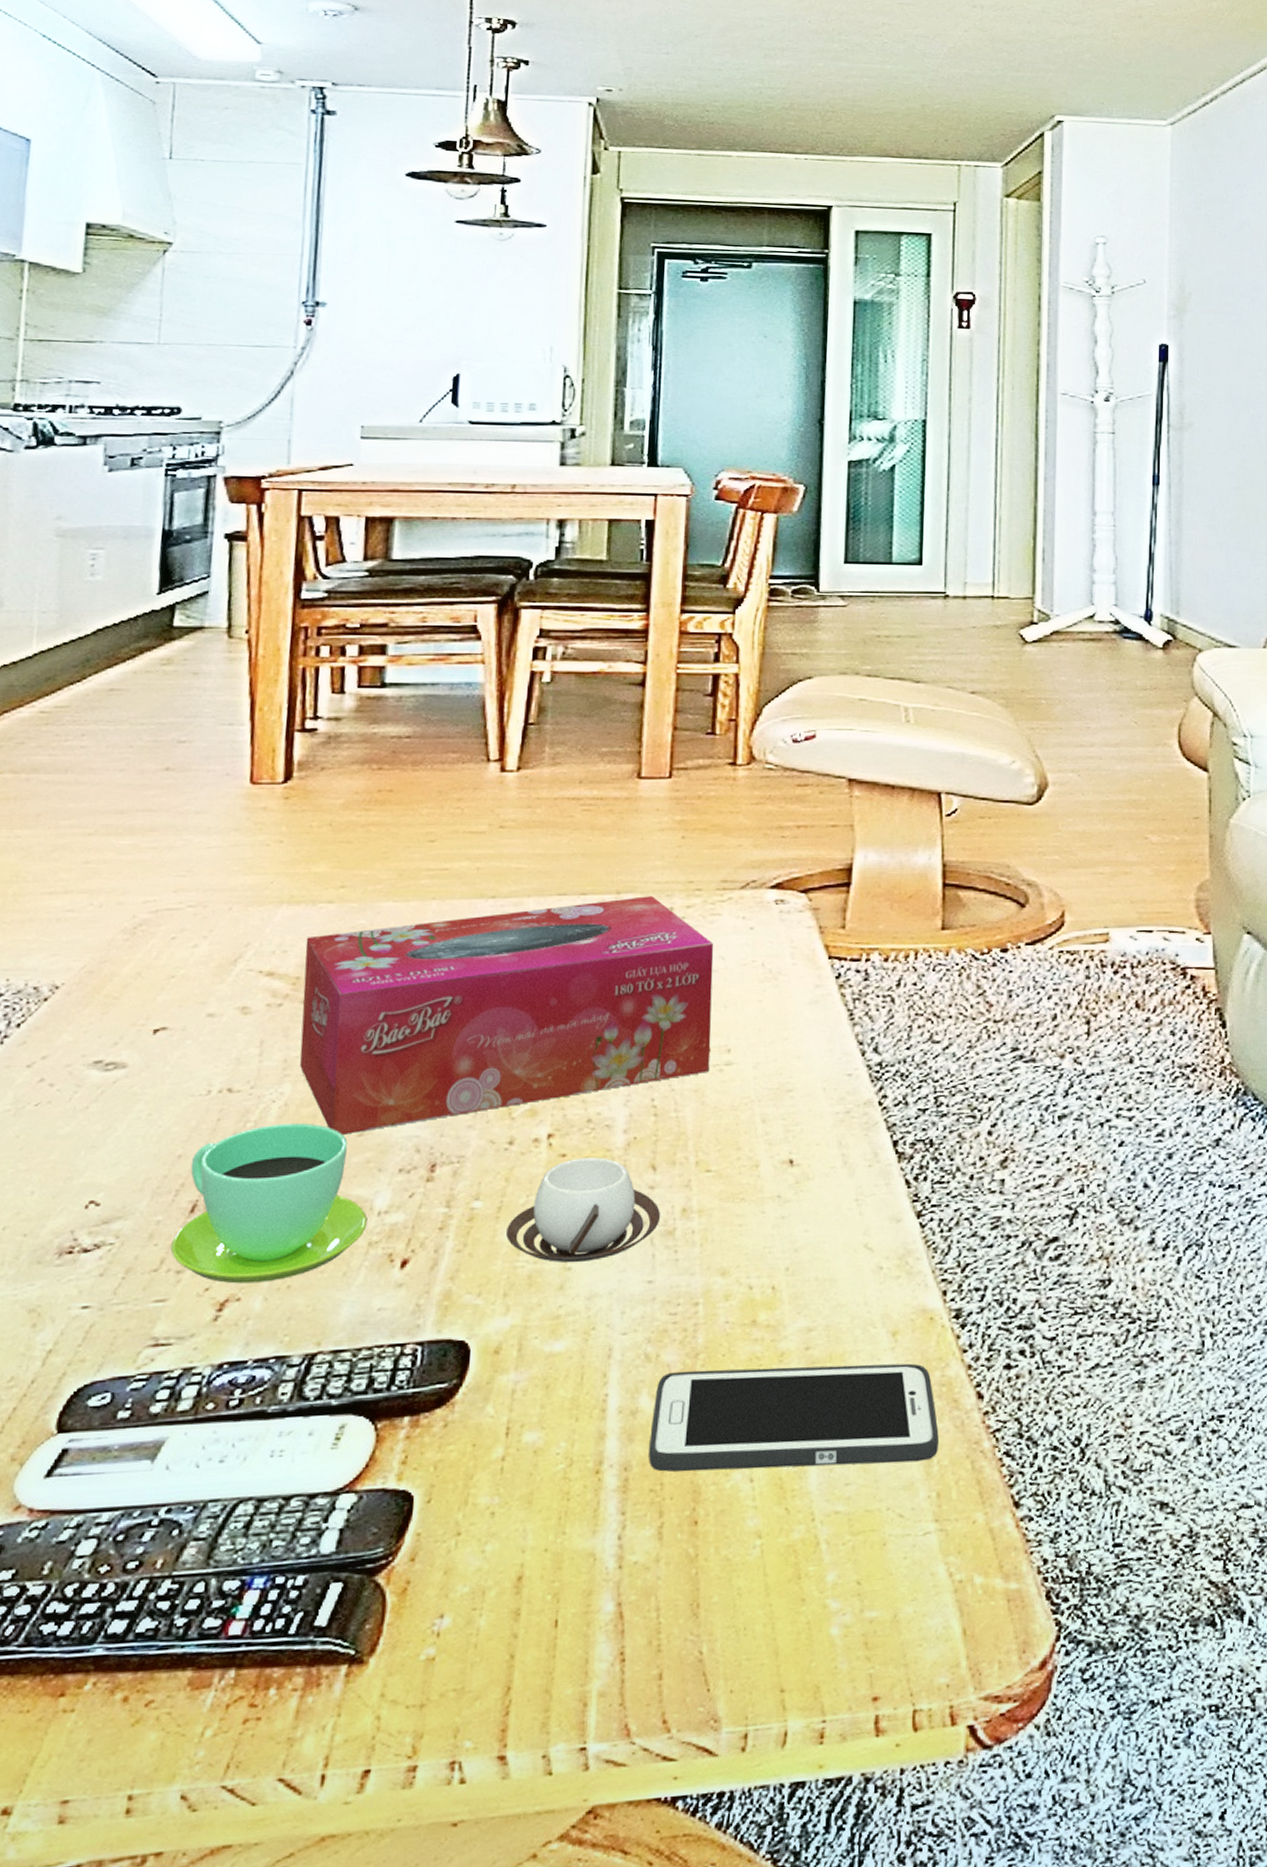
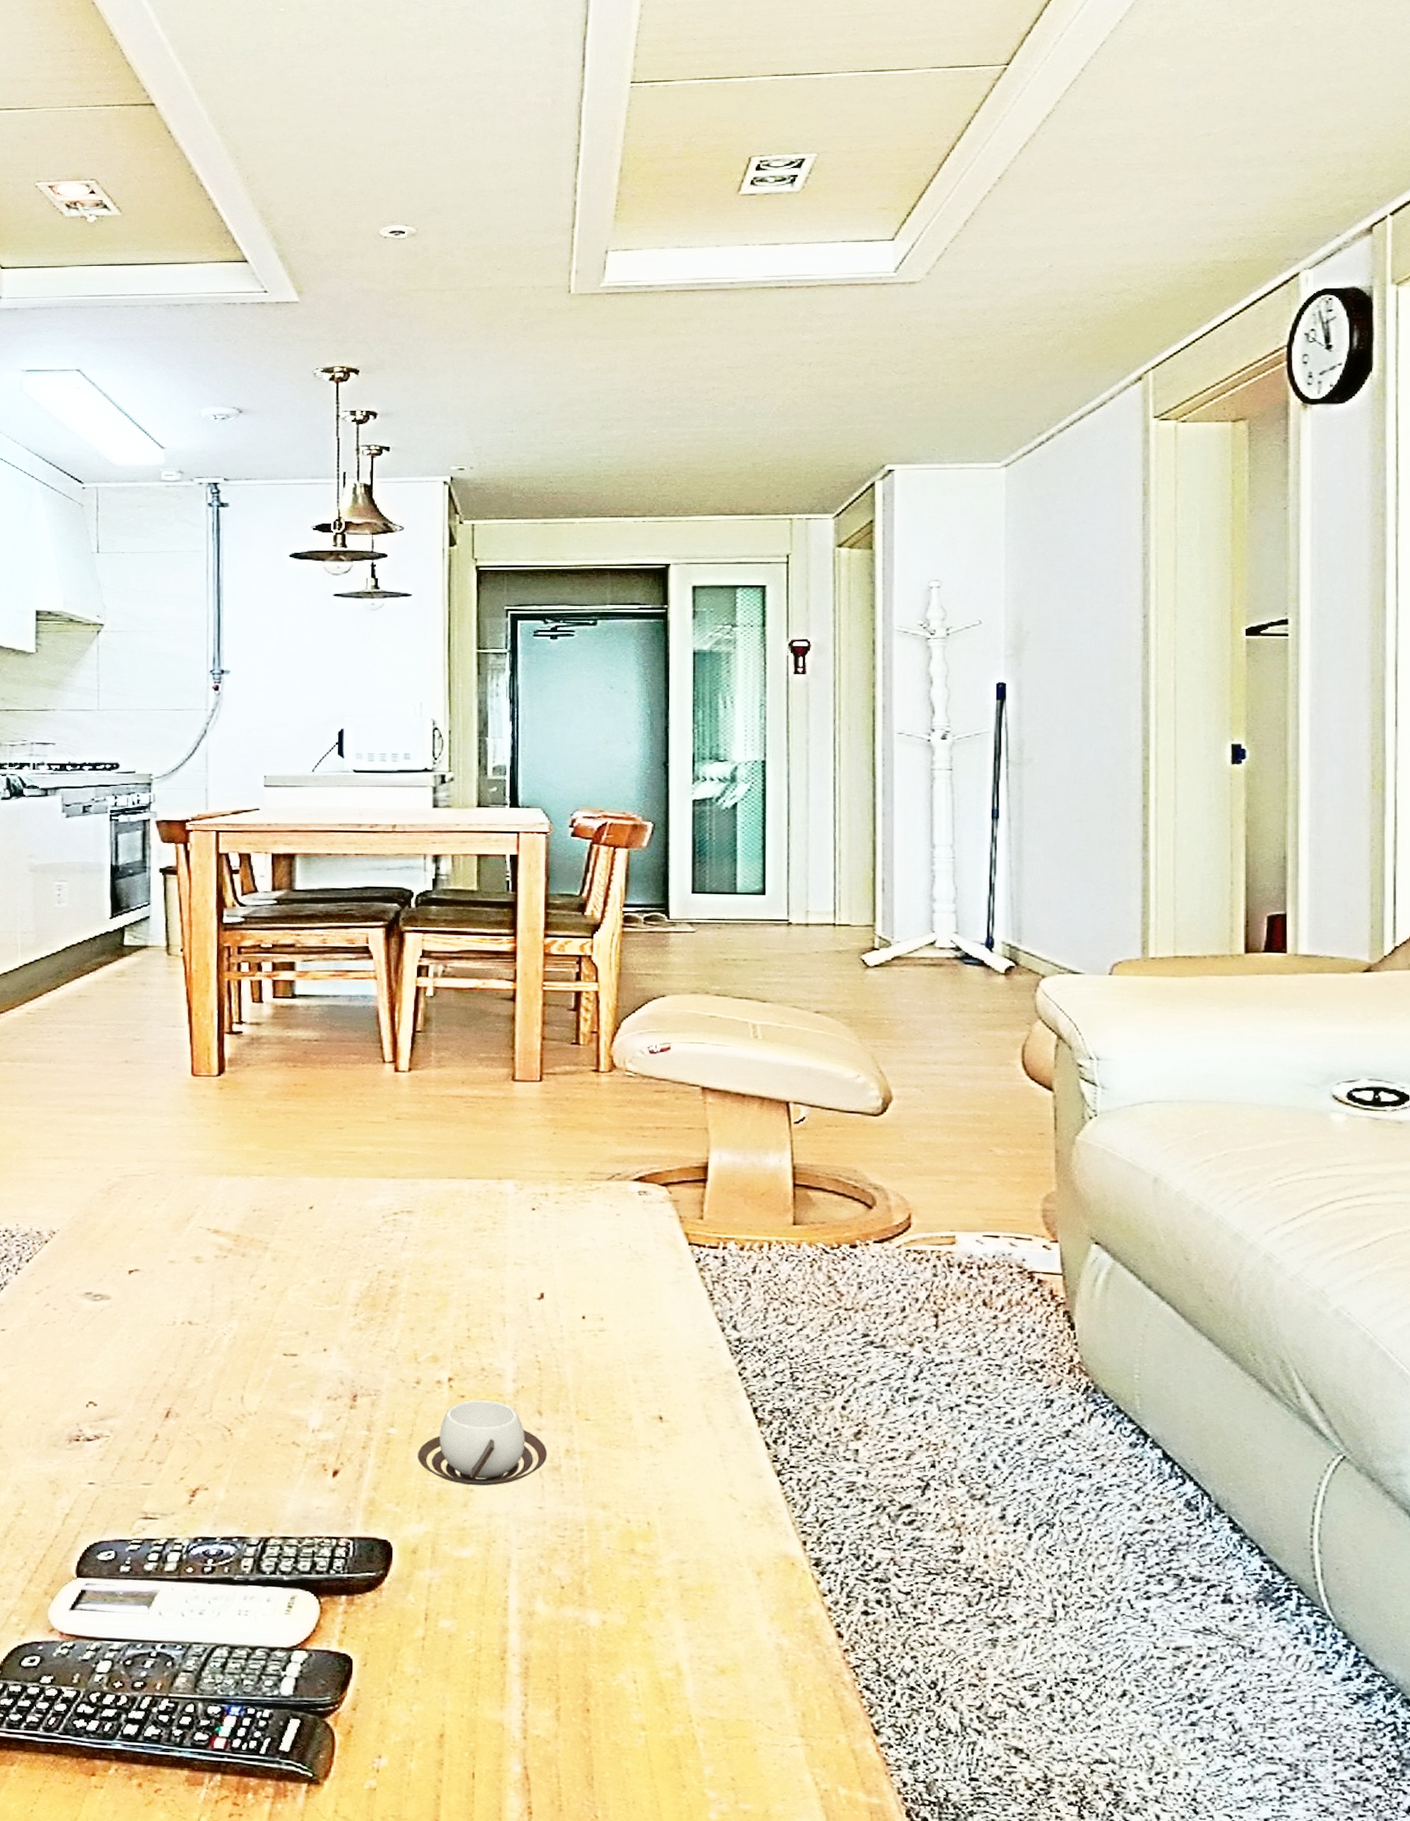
cup: present [170,1123,368,1284] -> none [152,1352,304,1478]
tissue box: present [299,896,714,1135] -> none [243,1182,586,1365]
cell phone: present [649,1363,939,1472] -> none [545,1584,802,1685]

